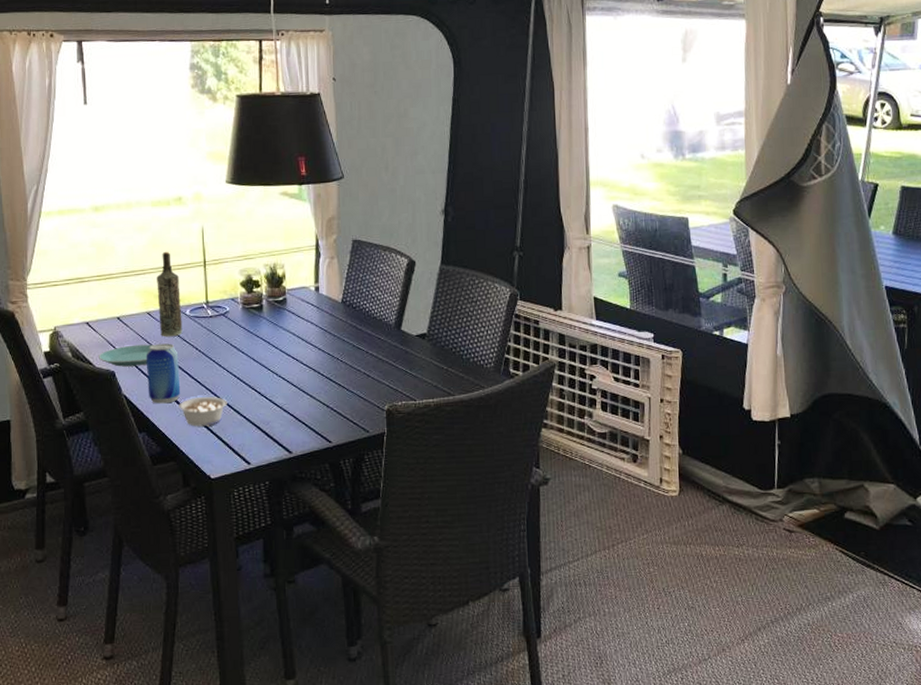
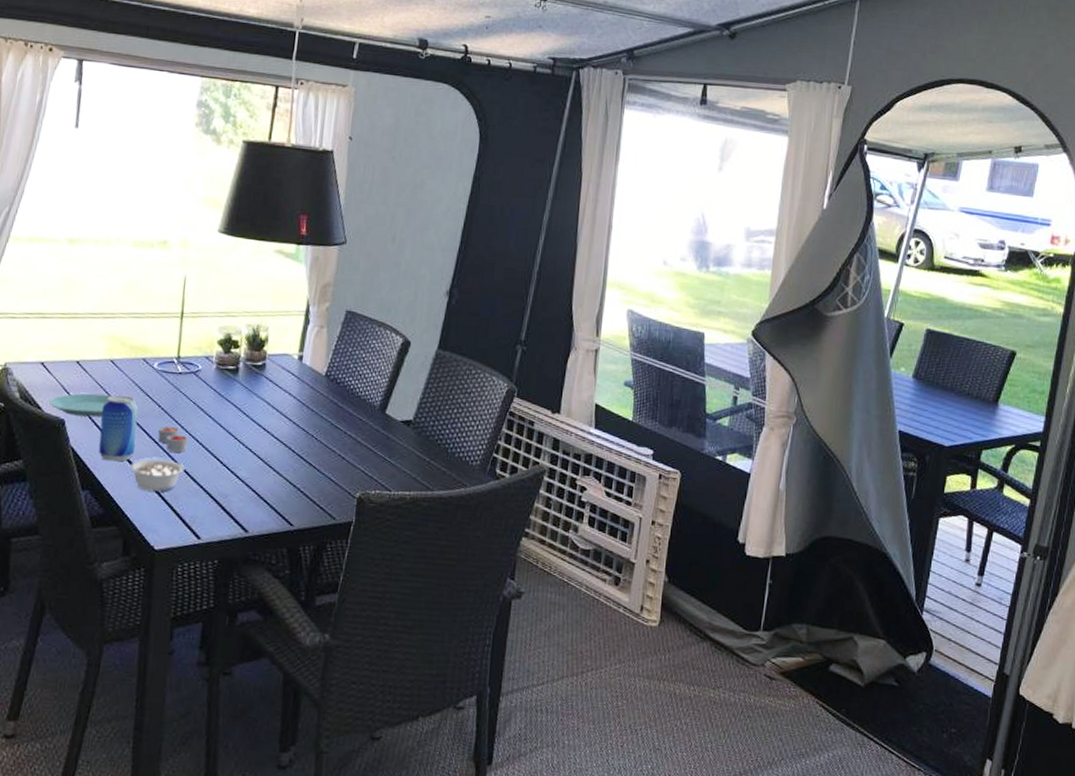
bottle: present [157,251,183,337] -> none [122,296,152,390]
candle: none [198,365,227,389] -> present [157,426,188,452]

